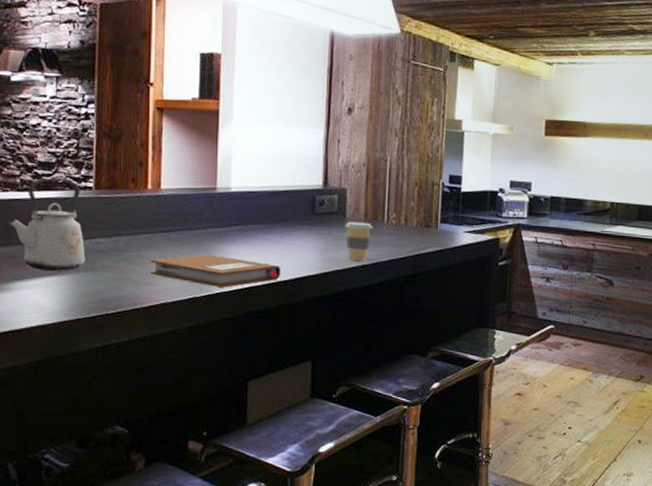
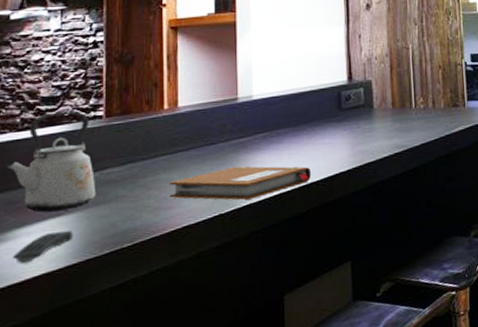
remote control: none [14,290,65,314] -> present [13,231,73,264]
coffee cup: present [345,221,373,261] -> none [373,110,402,150]

